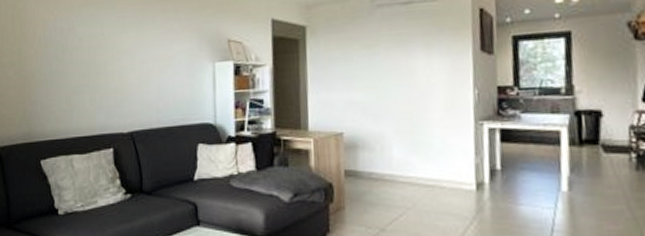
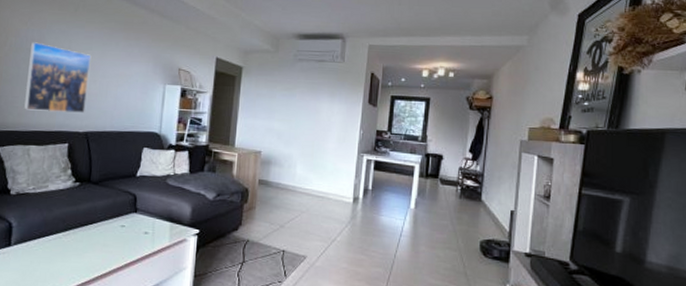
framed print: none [60,32,128,114] -> present [23,42,92,113]

